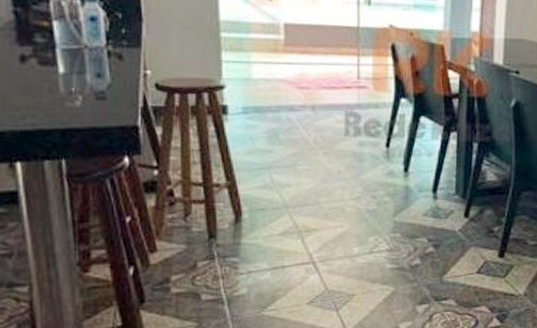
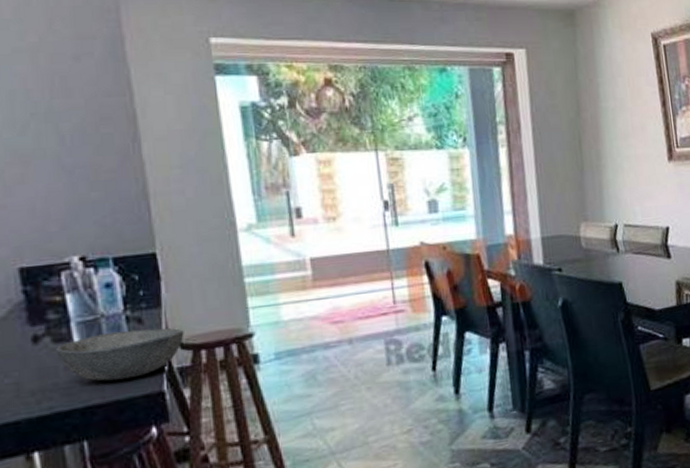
bowl: none [42,63,160,109] -> present [56,328,184,381]

